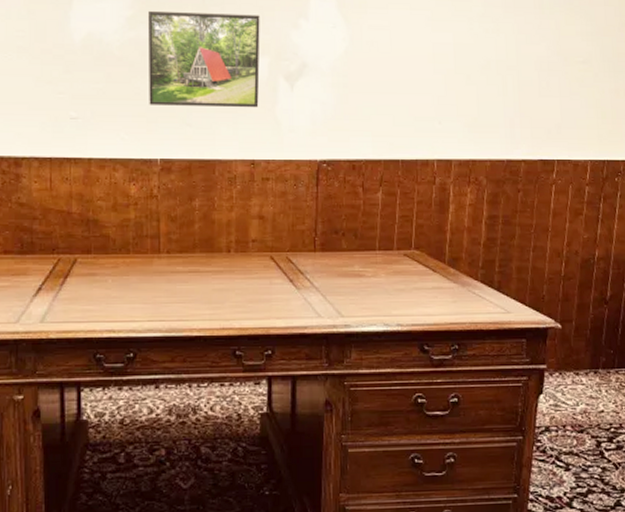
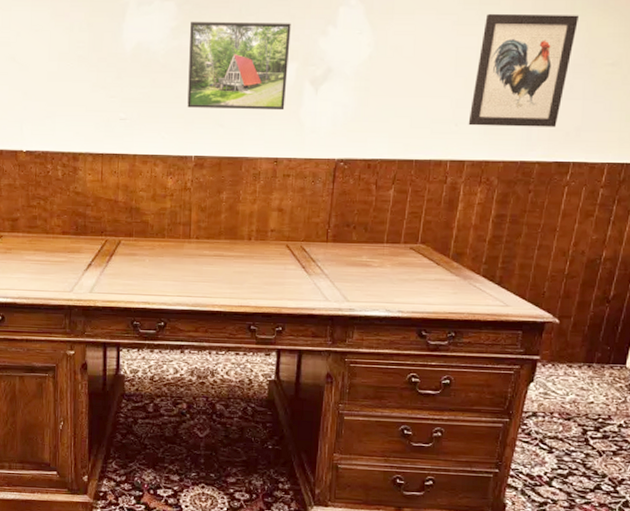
wall art: none [451,11,548,125] -> present [468,14,580,127]

